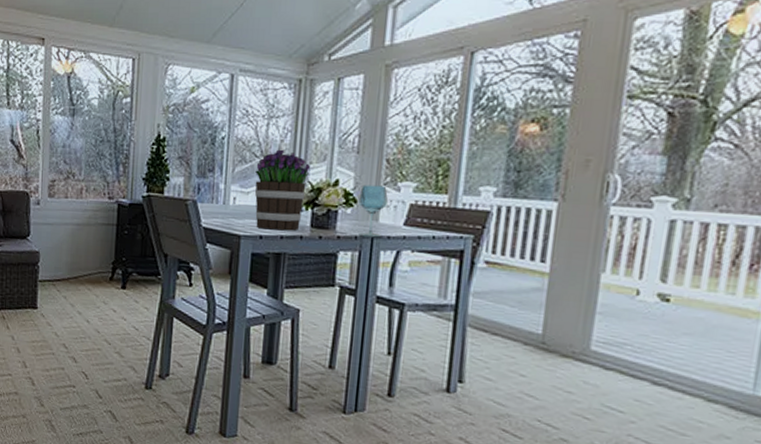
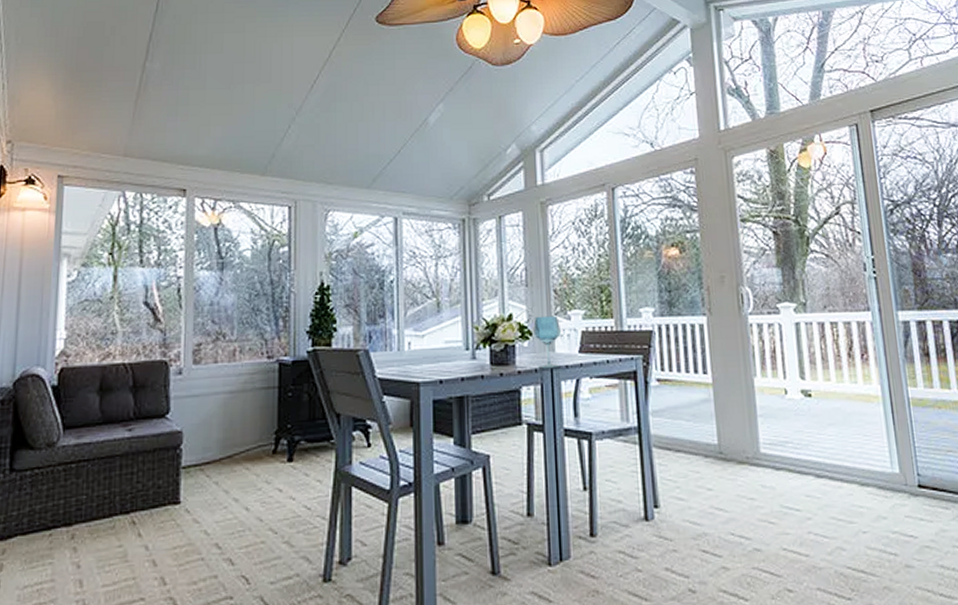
bouquet: present [254,149,311,231] -> none [429,288,483,373]

